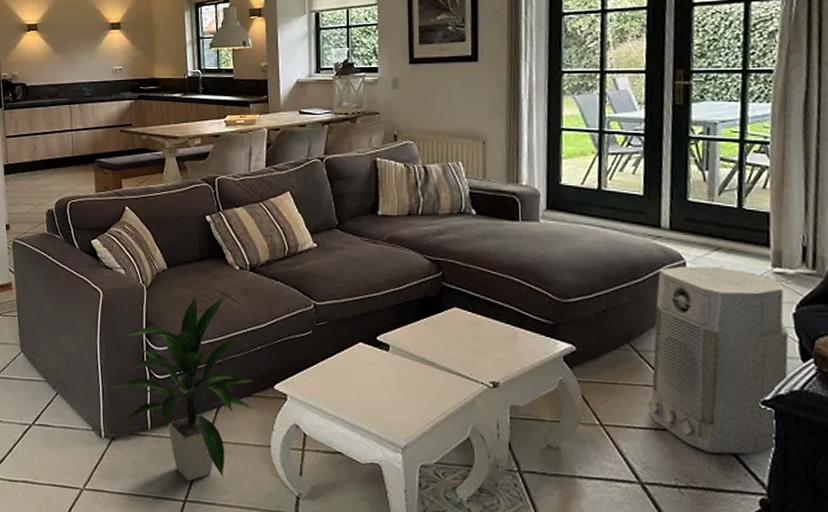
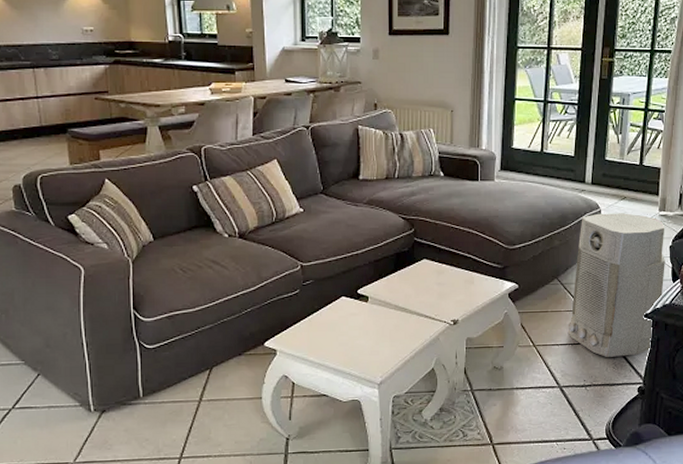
indoor plant: present [114,295,254,481] -> none [102,263,246,440]

